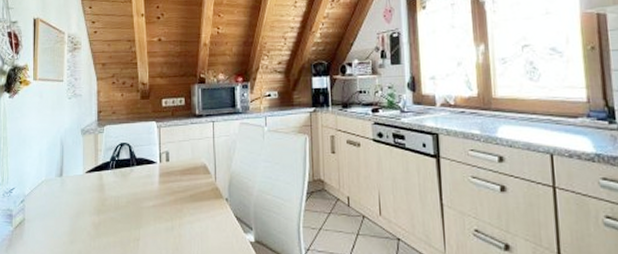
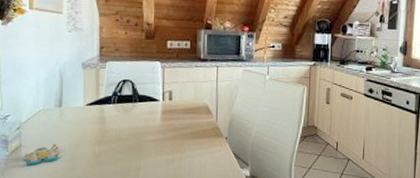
salt and pepper shaker set: none [26,216,60,241] -> present [23,144,59,166]

